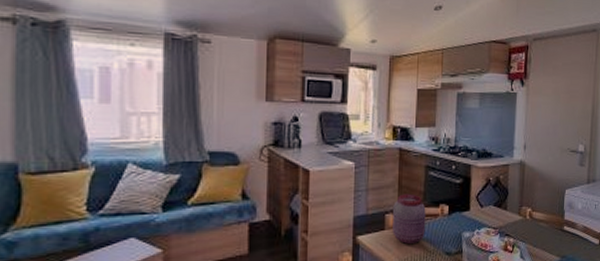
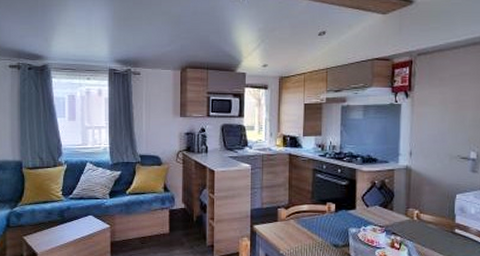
jar: present [393,194,426,245] -> none [284,192,314,236]

